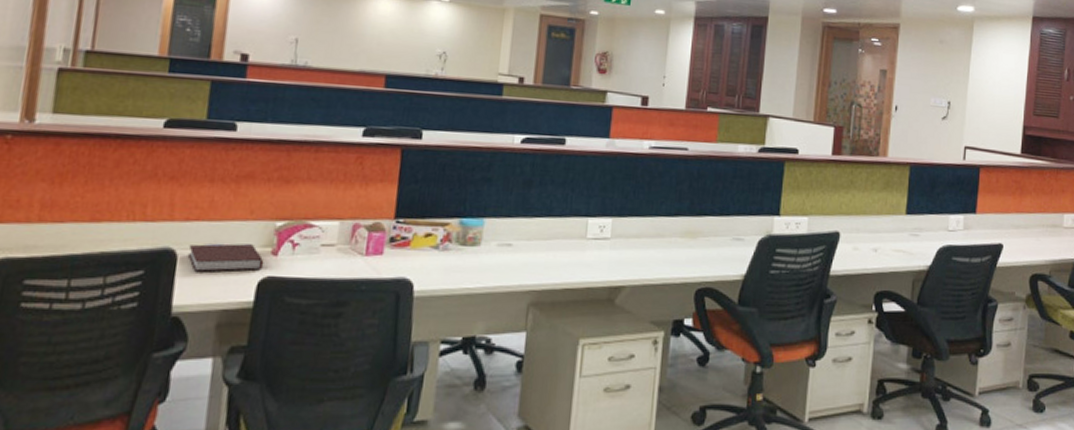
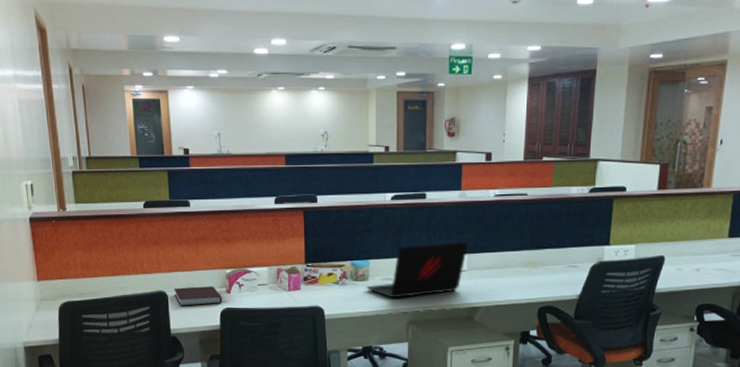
laptop: none [476,201,613,272] -> present [366,241,468,299]

